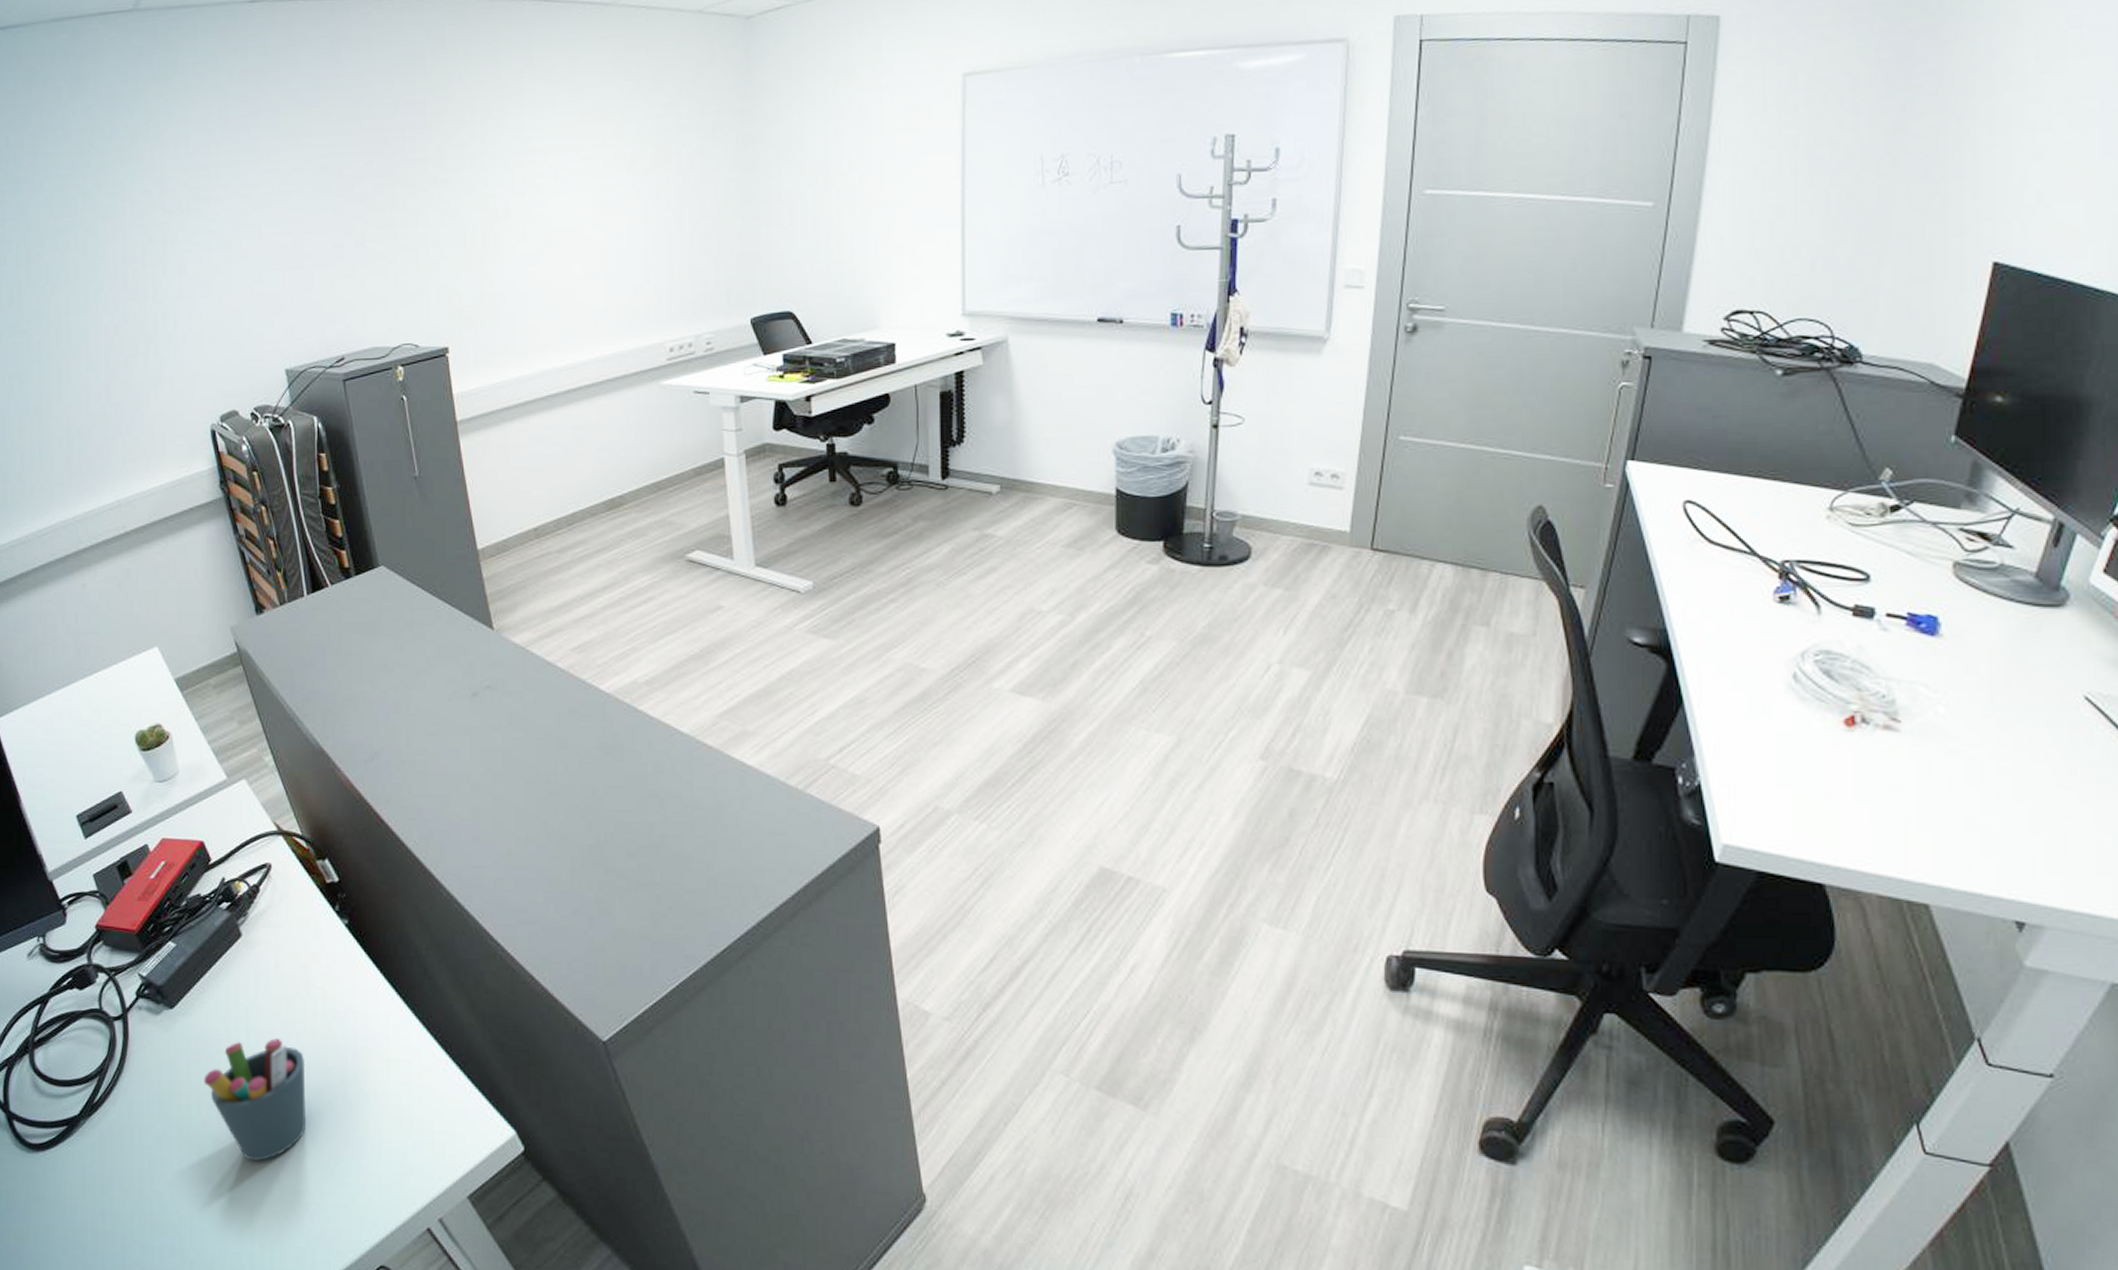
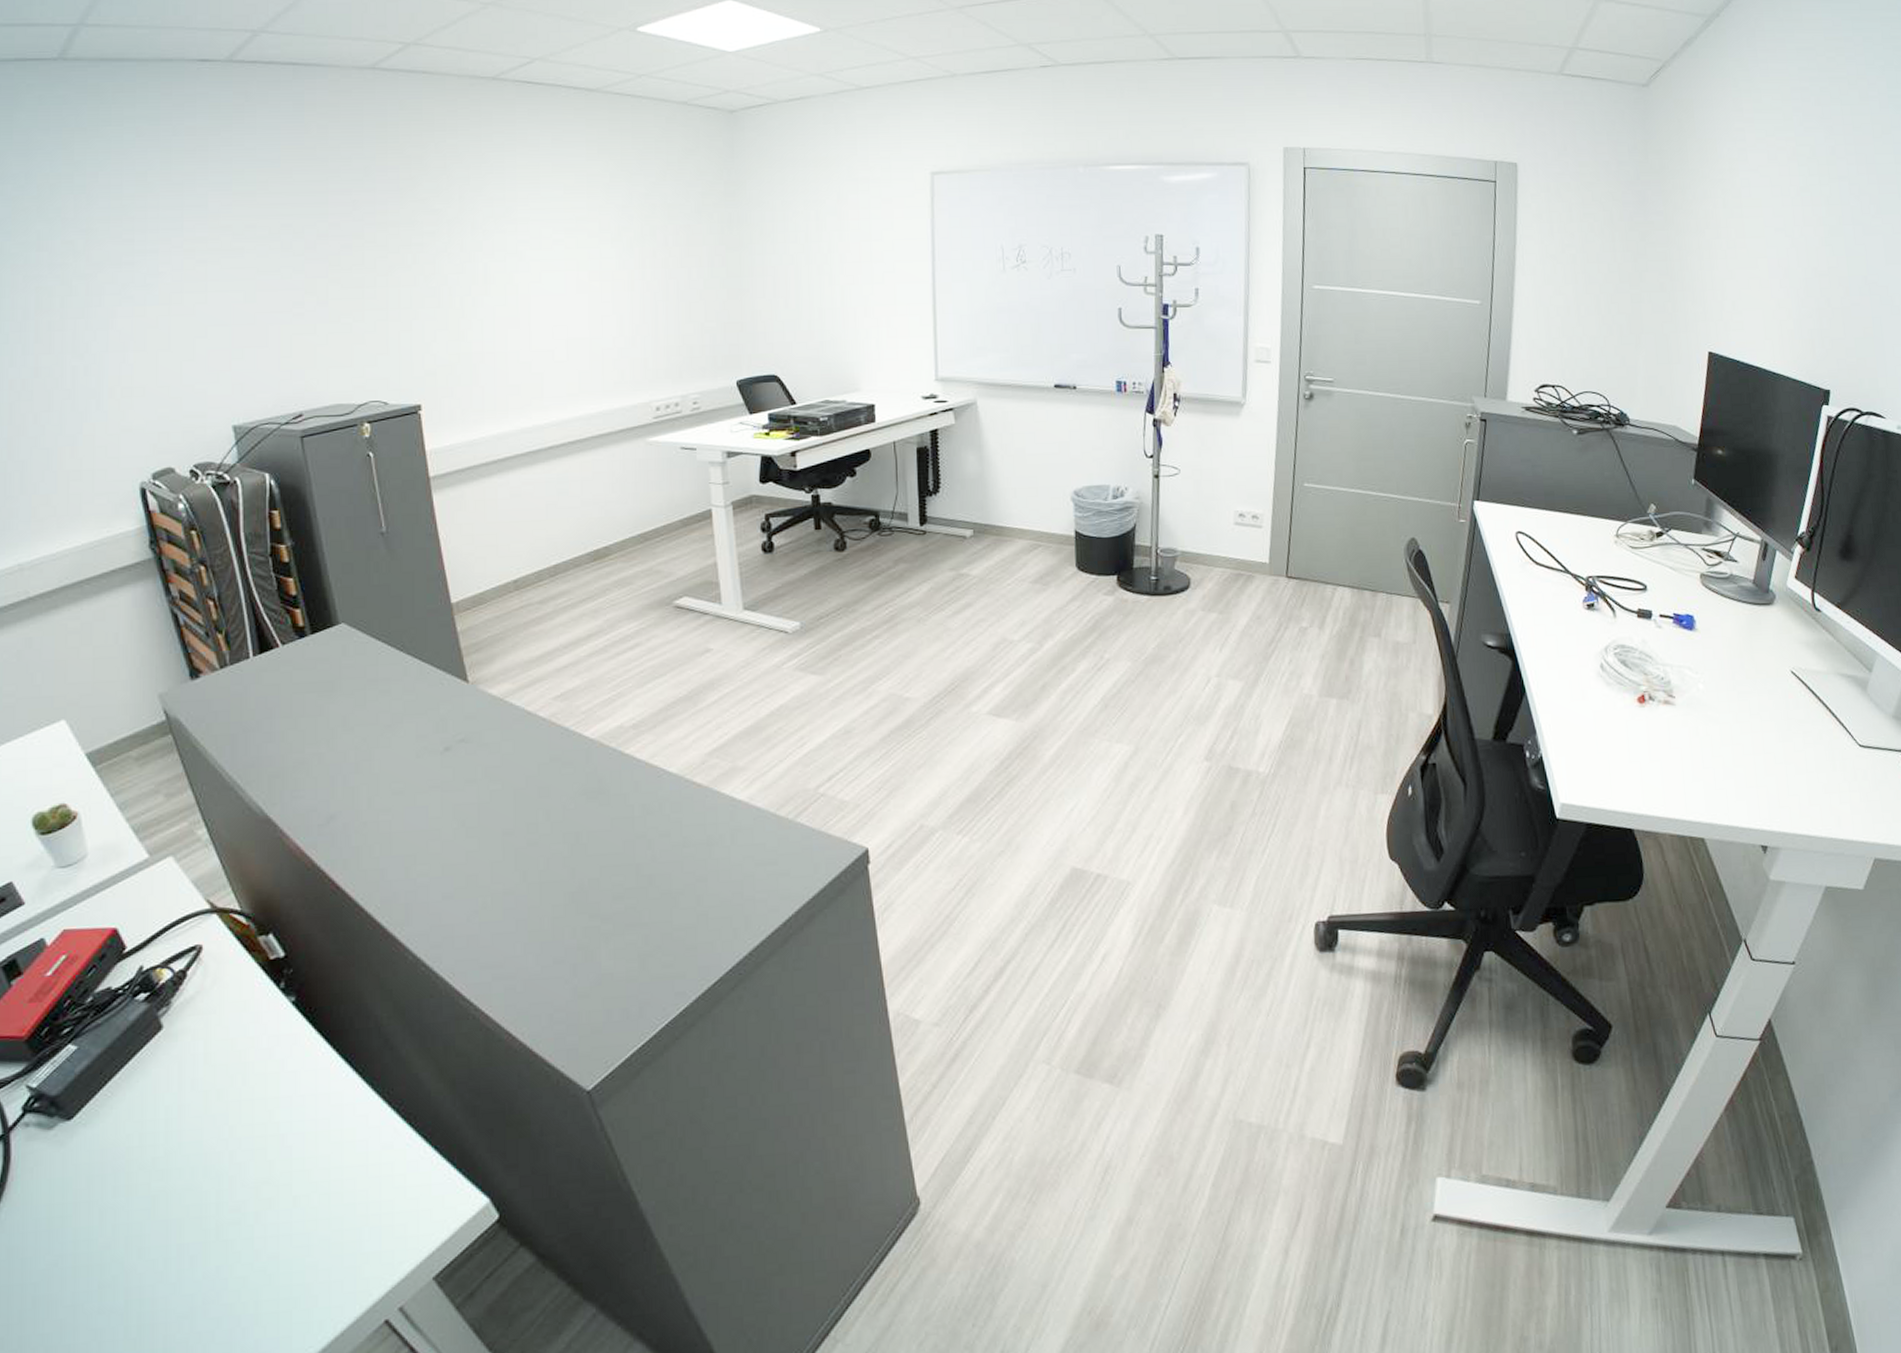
pen holder: present [203,1038,307,1162] -> none [108,1136,240,1280]

